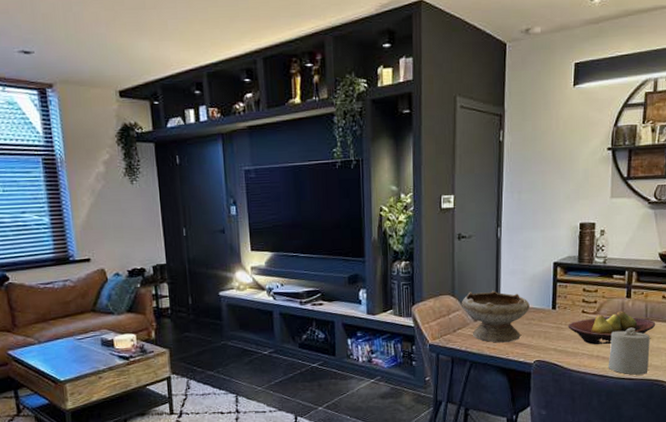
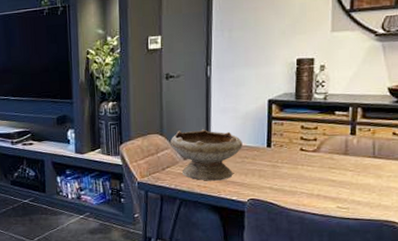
fruit bowl: present [568,311,656,345] -> none [285,148,385,184]
candle: present [608,327,650,375] -> none [330,165,378,215]

